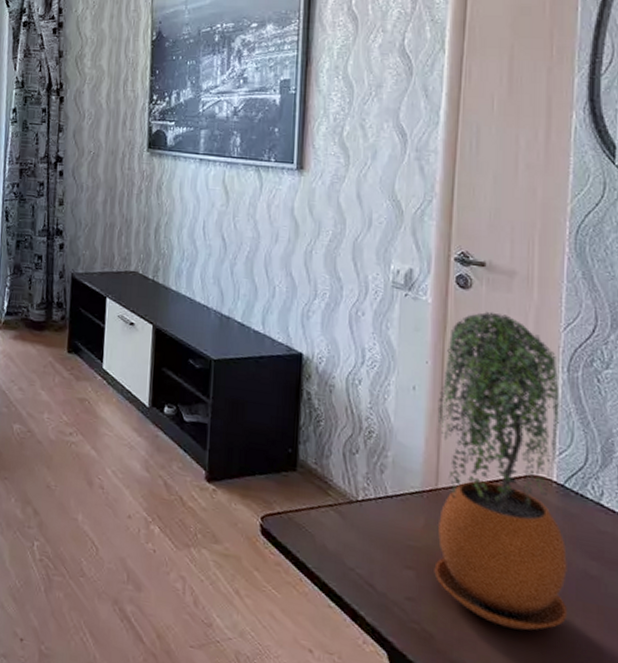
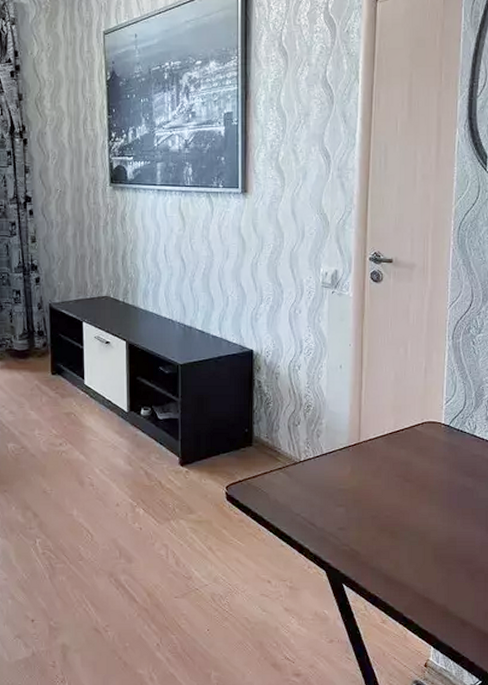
potted plant: present [434,311,568,631] -> none [358,299,452,536]

